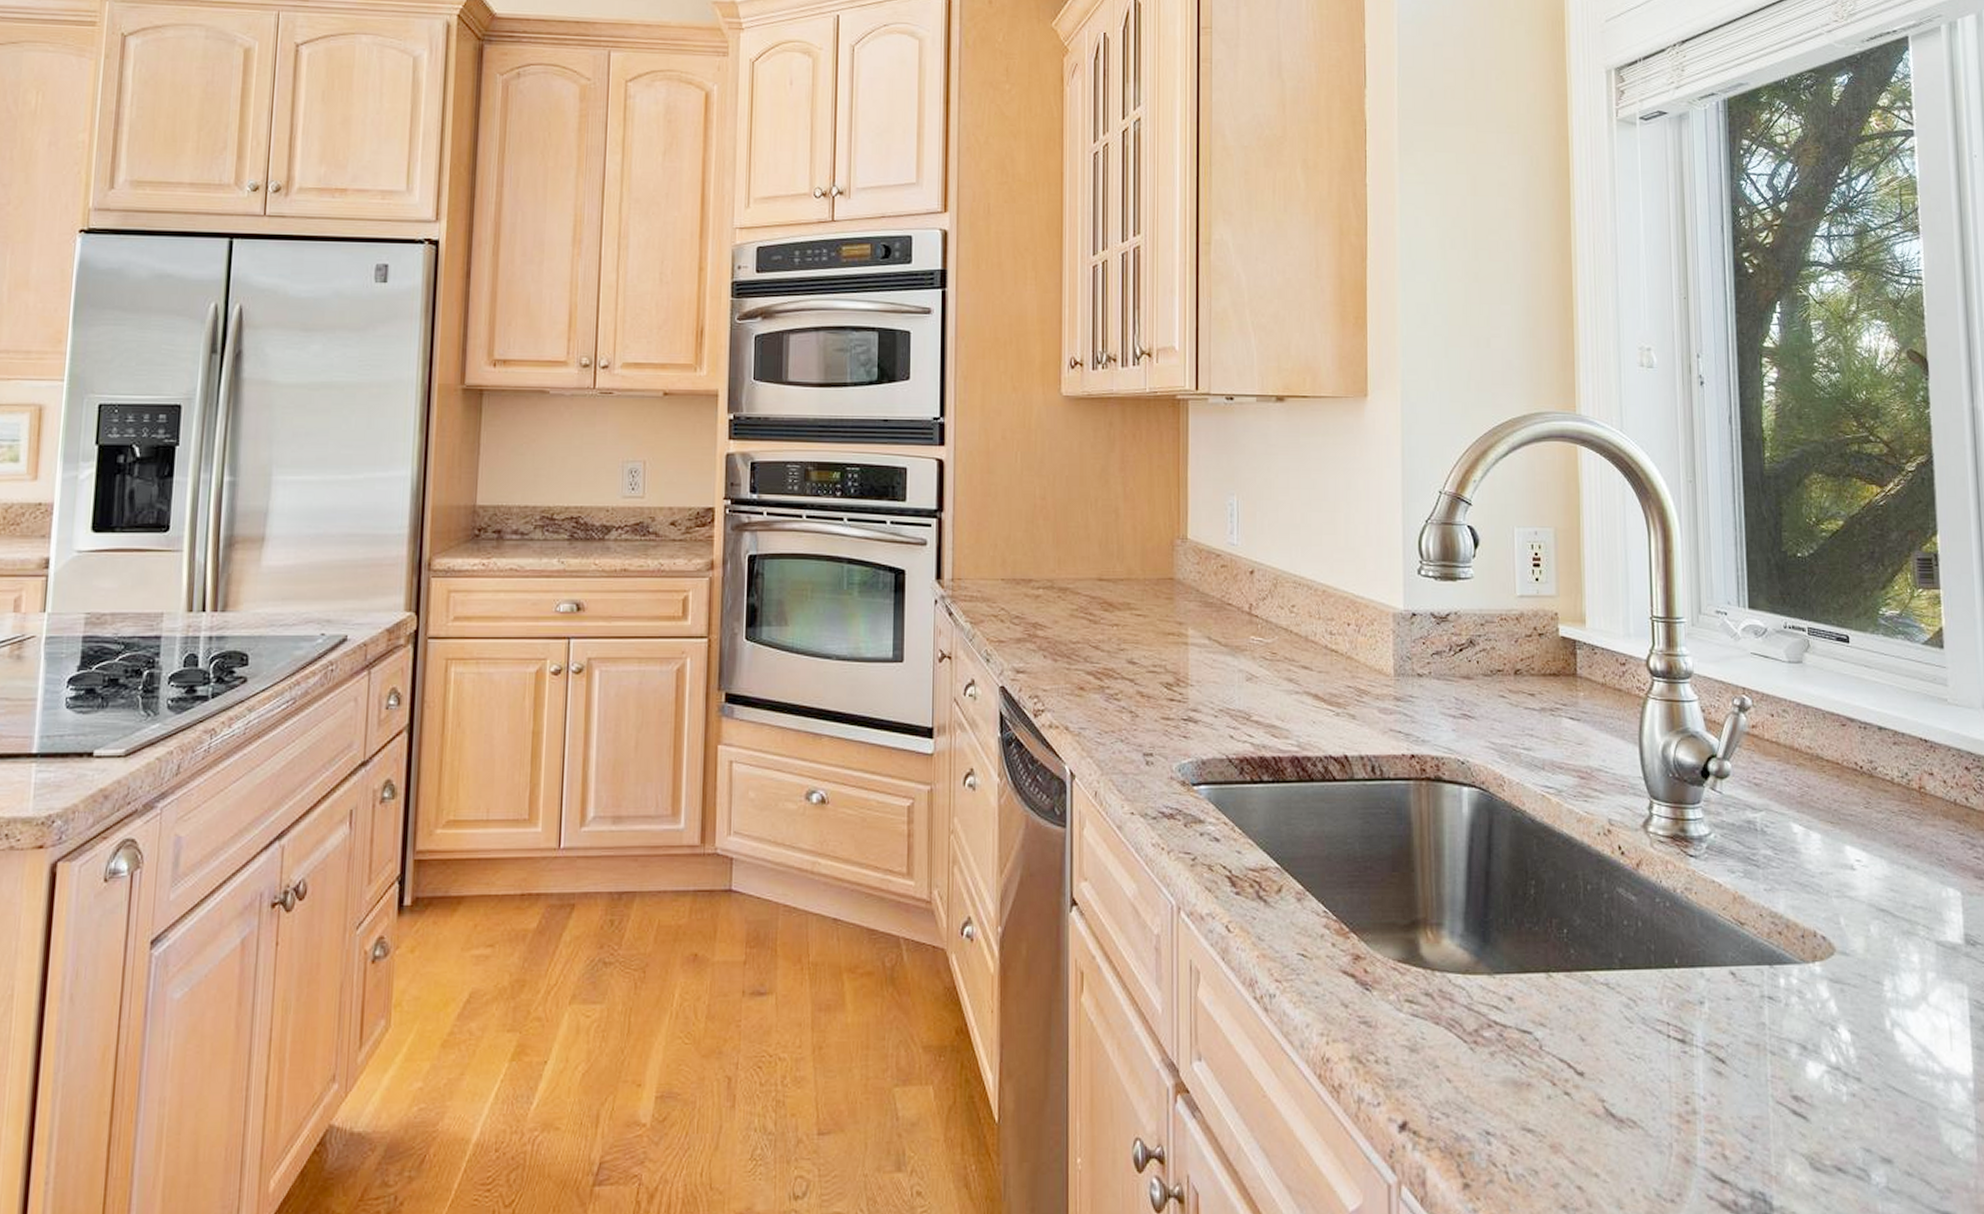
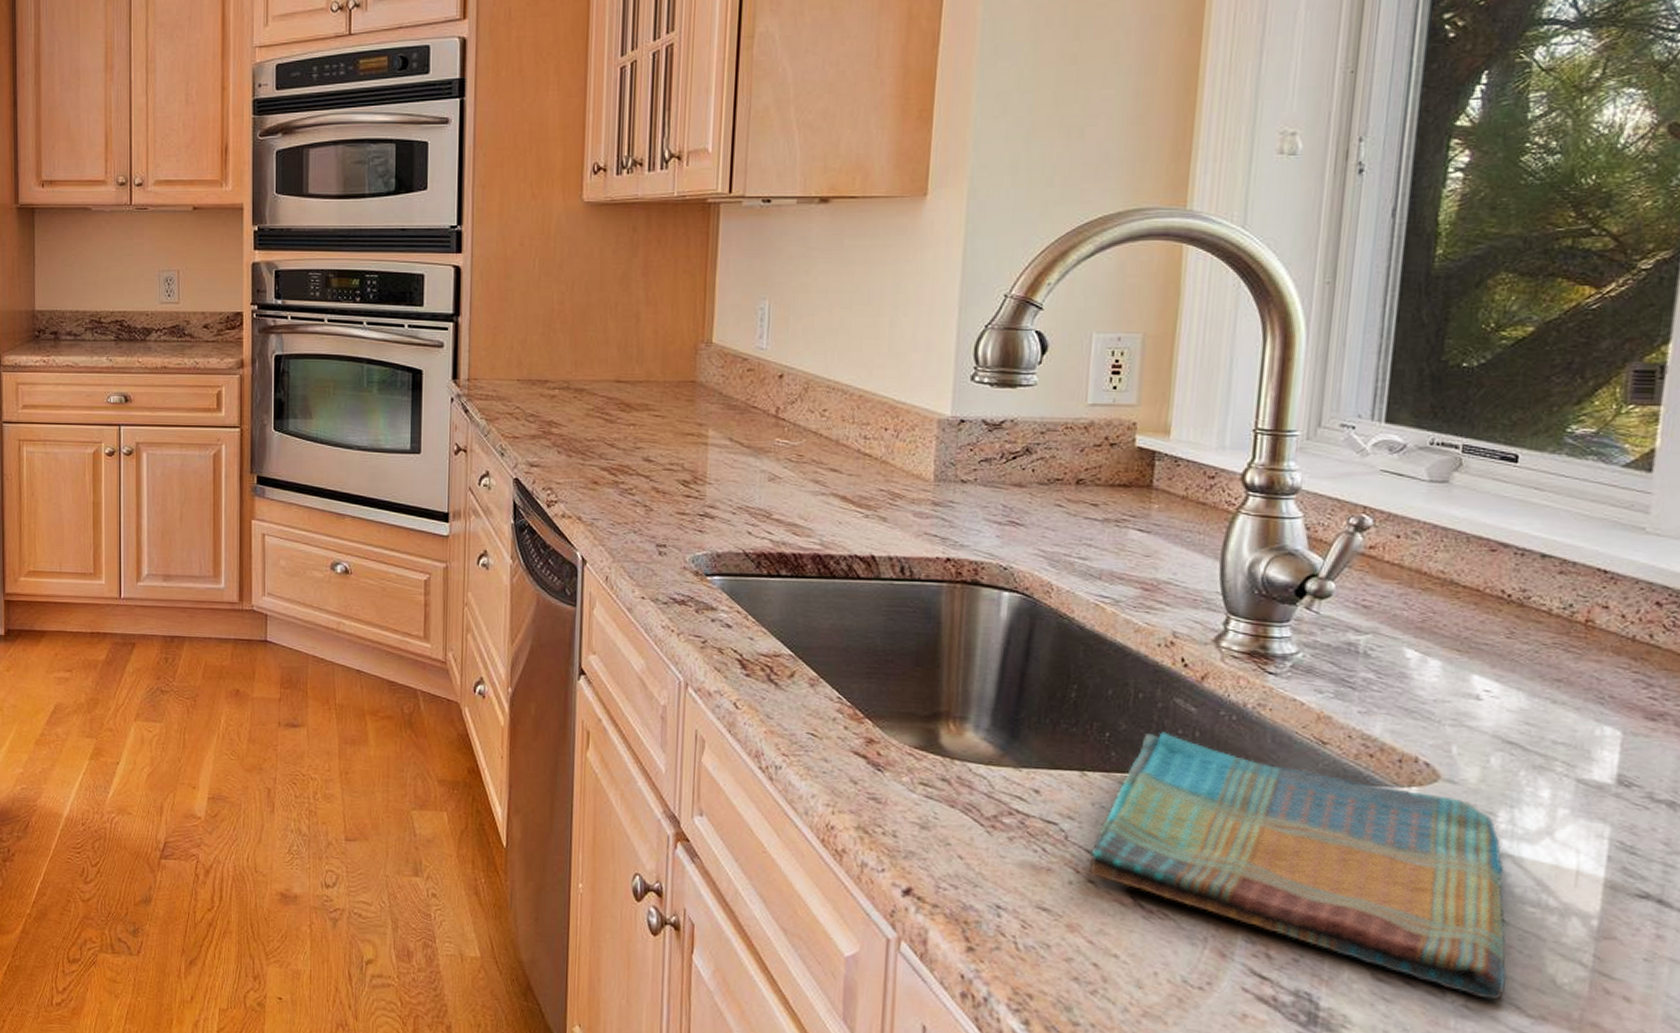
dish towel: none [1562,924,1916,1178] -> present [1089,732,1508,1000]

